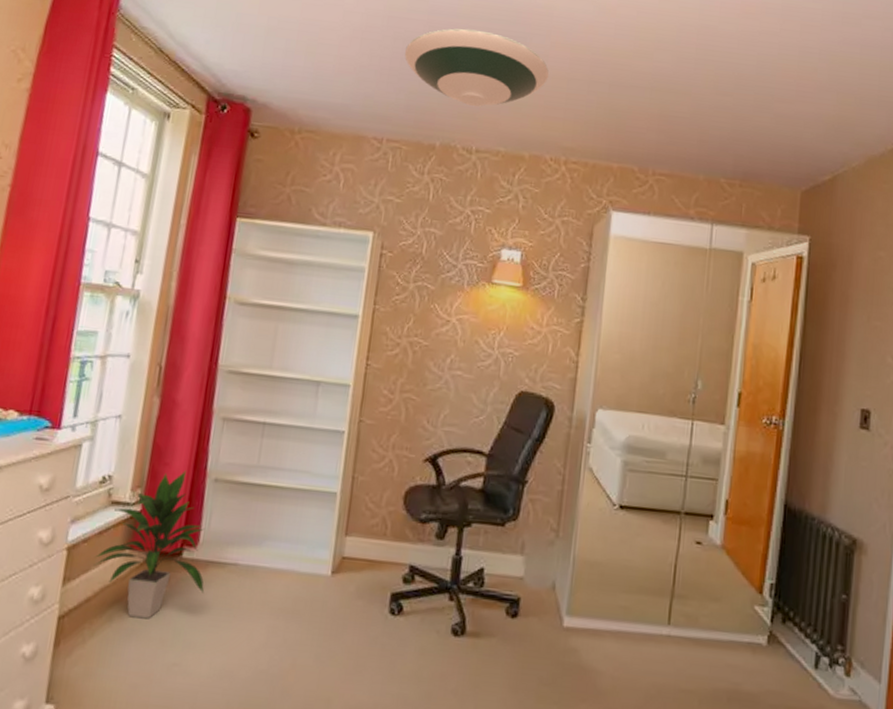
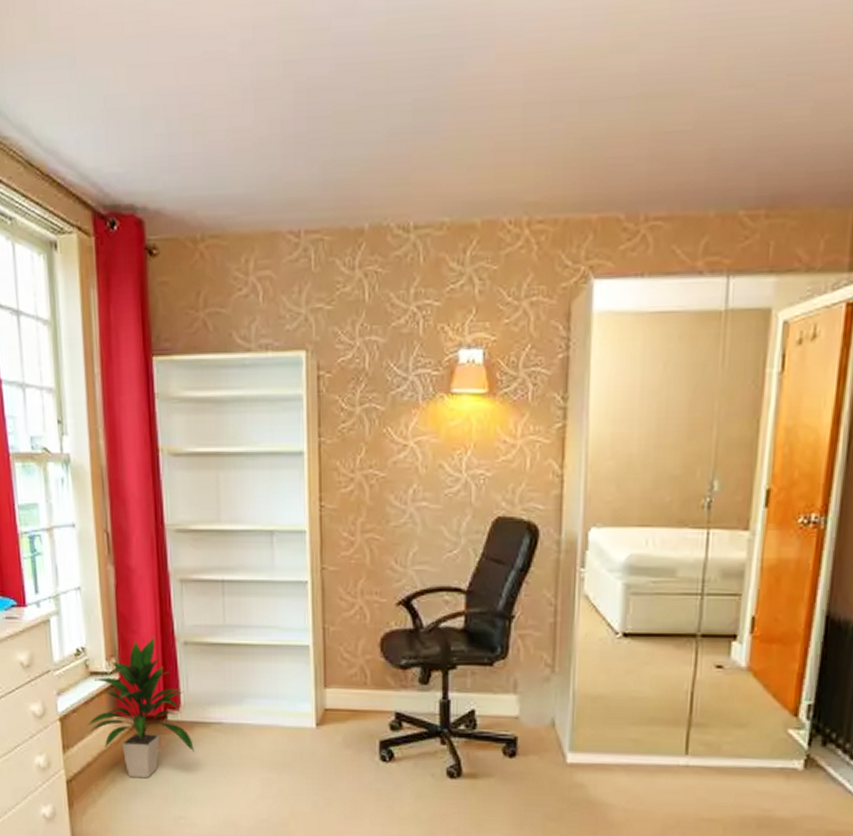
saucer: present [404,28,549,107] -> none [311,57,497,167]

